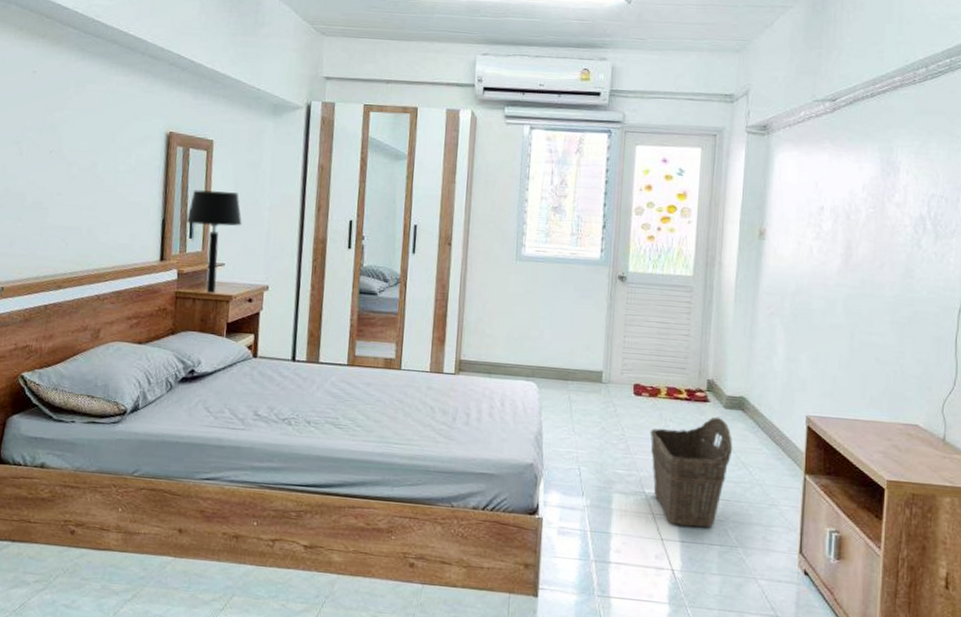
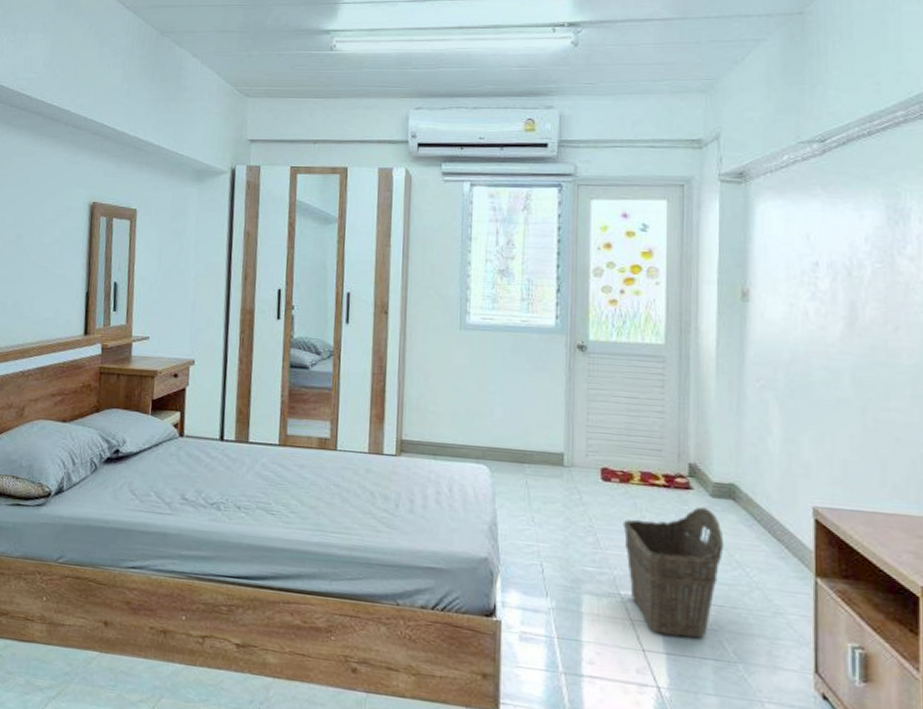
table lamp: present [187,190,242,294] -> none [111,261,167,369]

